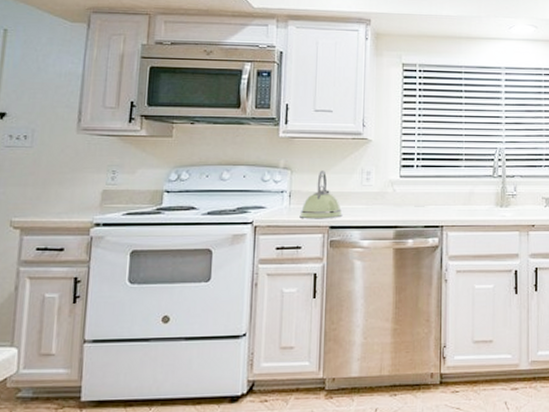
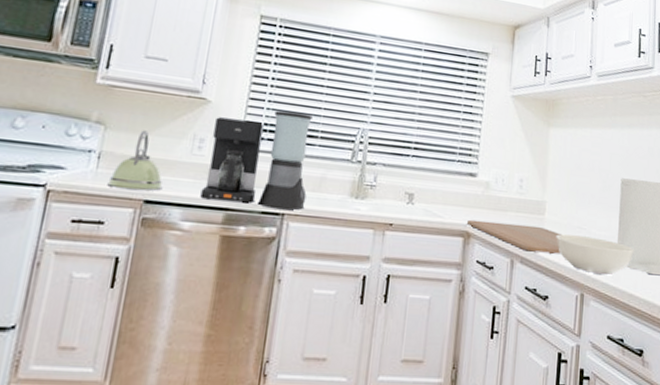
coffee maker: none [373,153,418,222] -> present [200,117,263,205]
blender: none [421,140,459,223] -> present [258,110,313,211]

